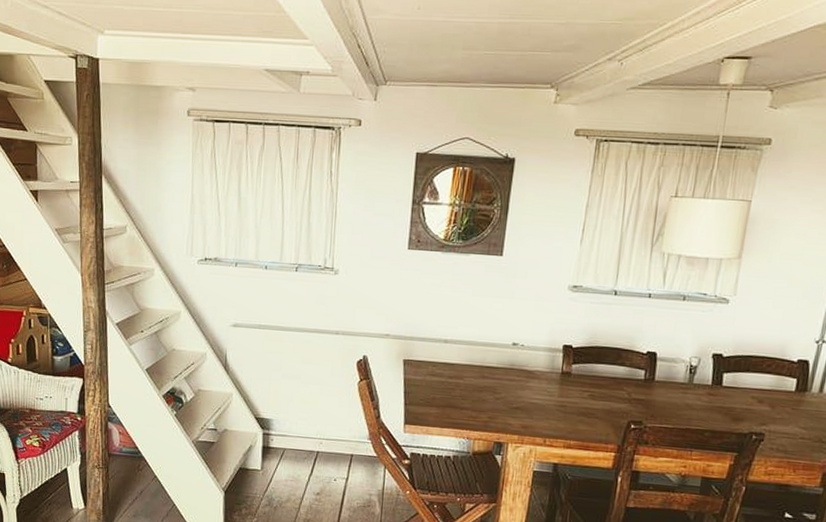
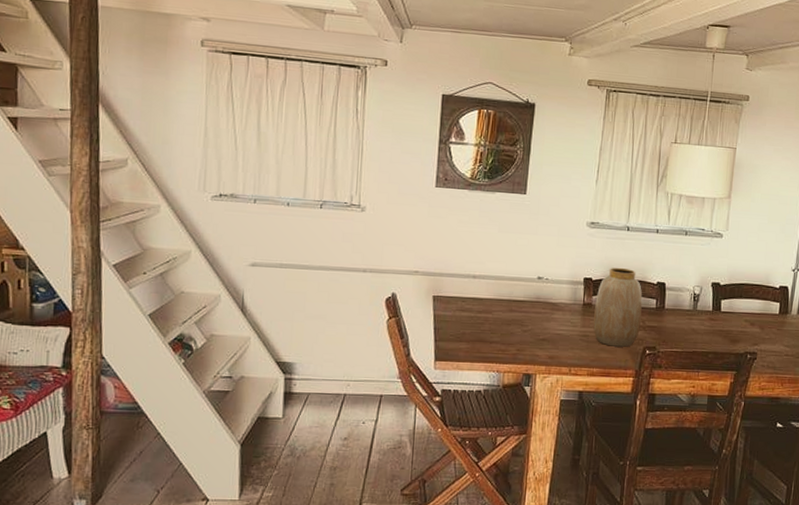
vase: none [571,334,630,420] -> present [592,267,643,347]

